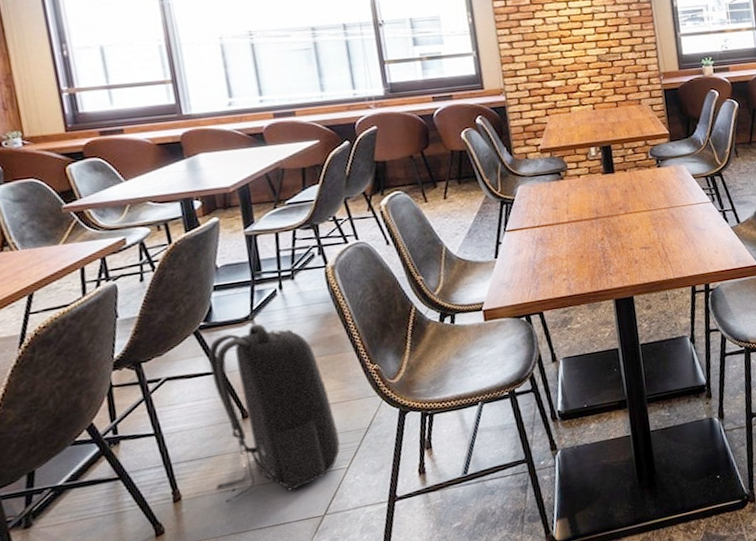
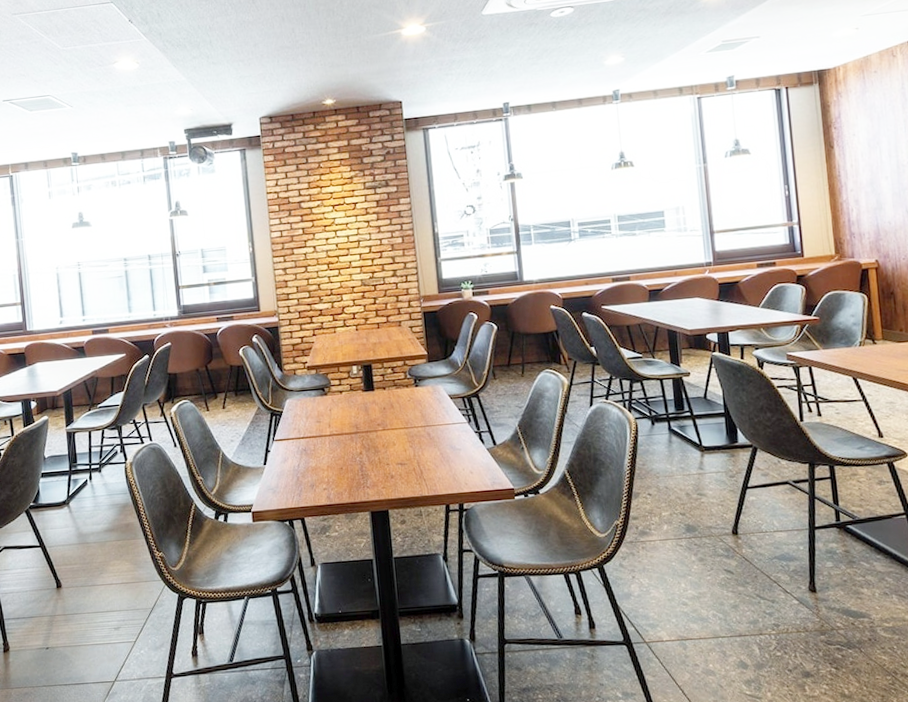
backpack: present [208,324,341,503] -> none [34,508,130,659]

